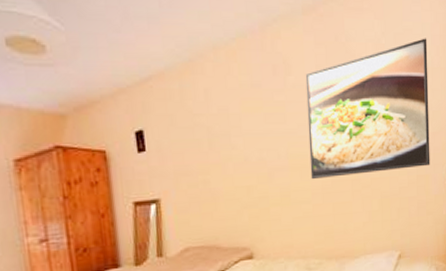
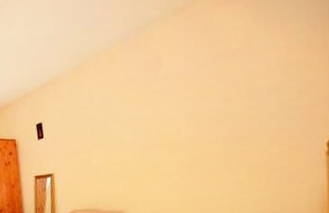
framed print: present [305,38,430,180] -> none [175,17,304,155]

